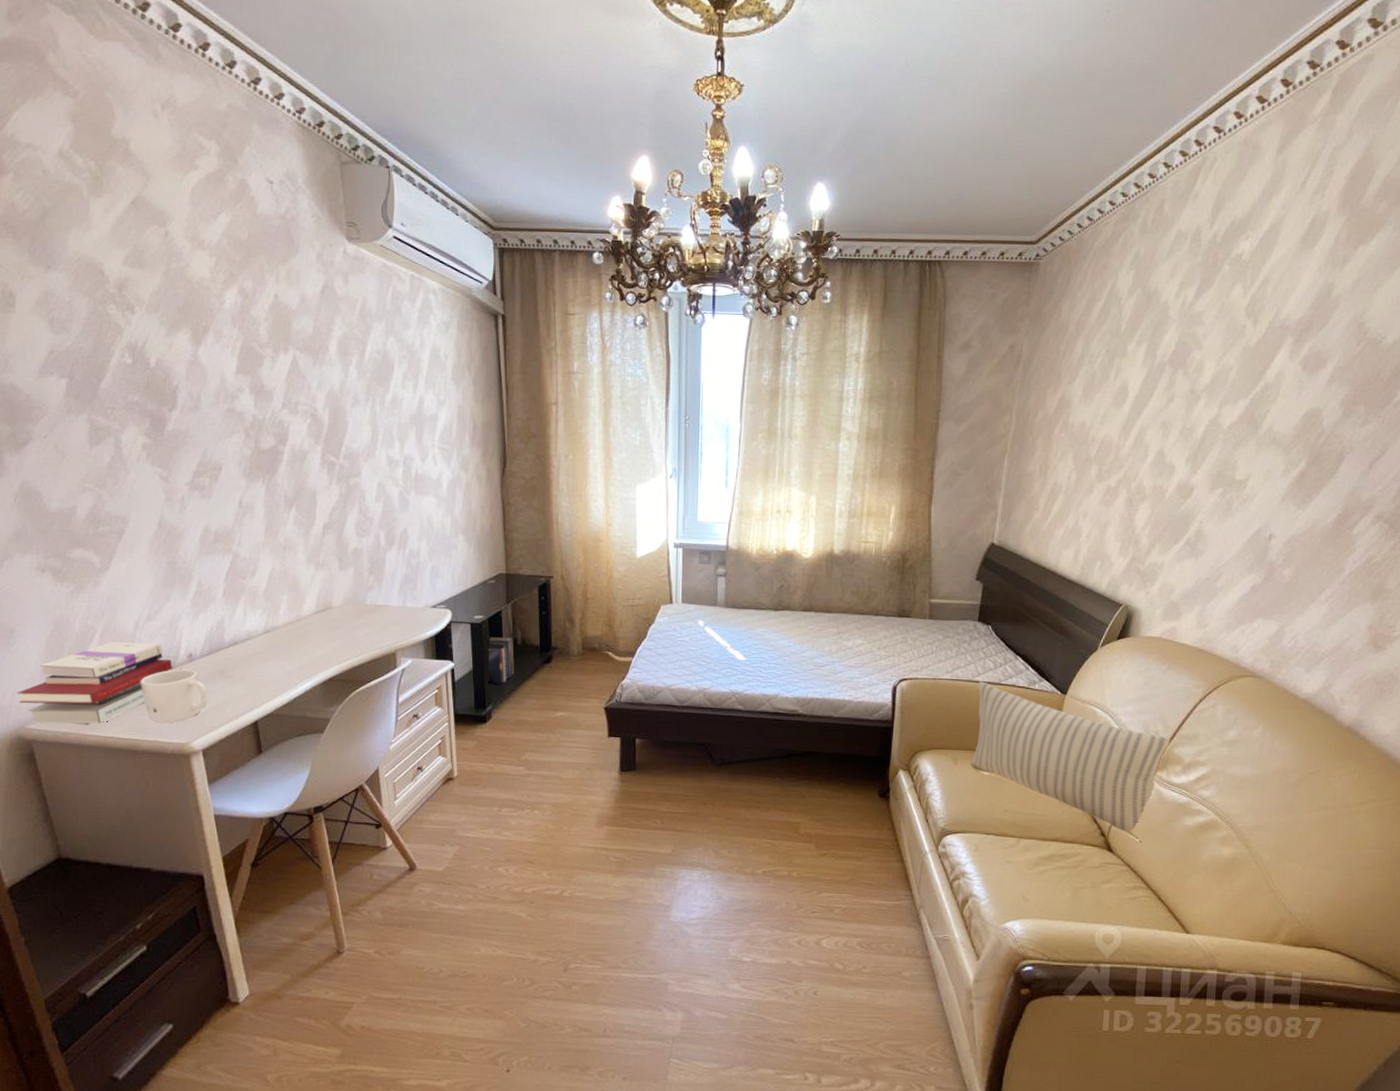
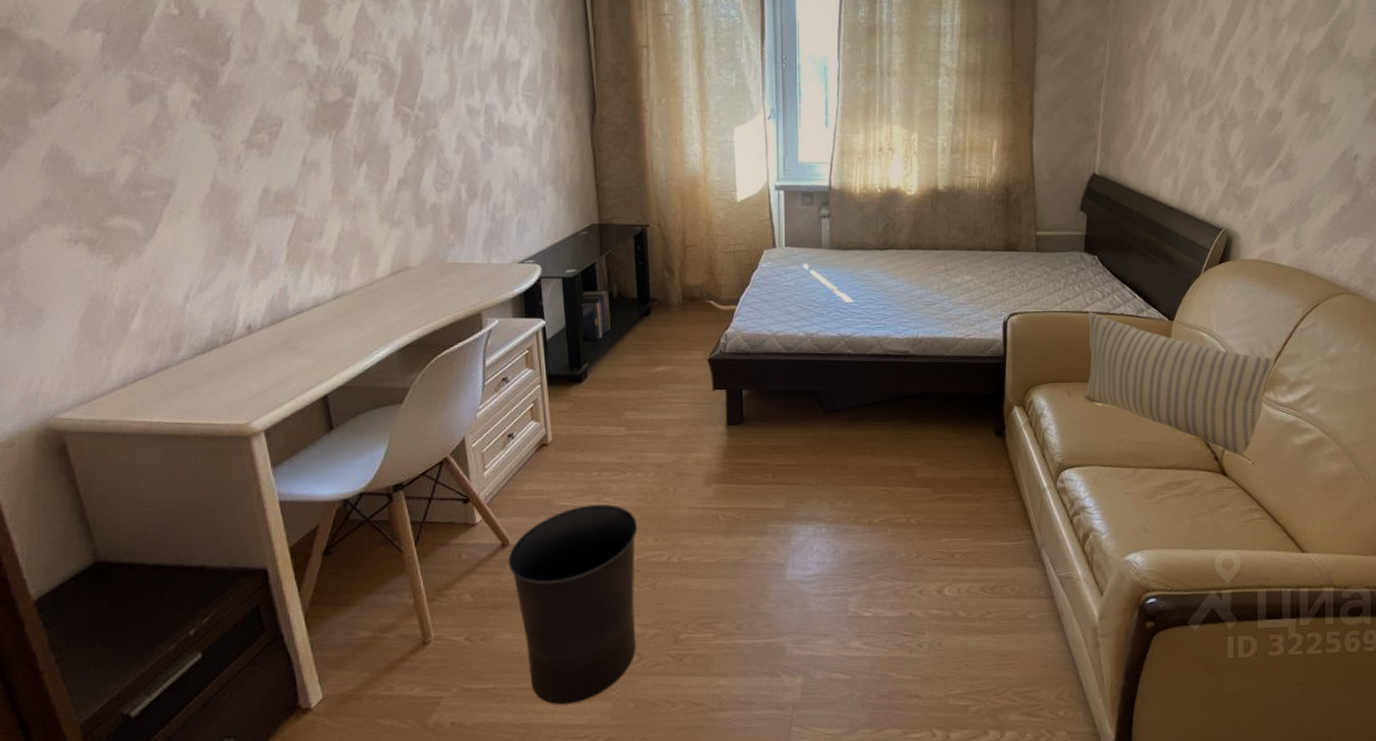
books: present [16,641,172,725] -> none [44,316,229,412]
mug: present [140,668,208,724] -> none [191,342,270,404]
waste bin: none [415,837,534,1019] -> present [509,504,638,705]

